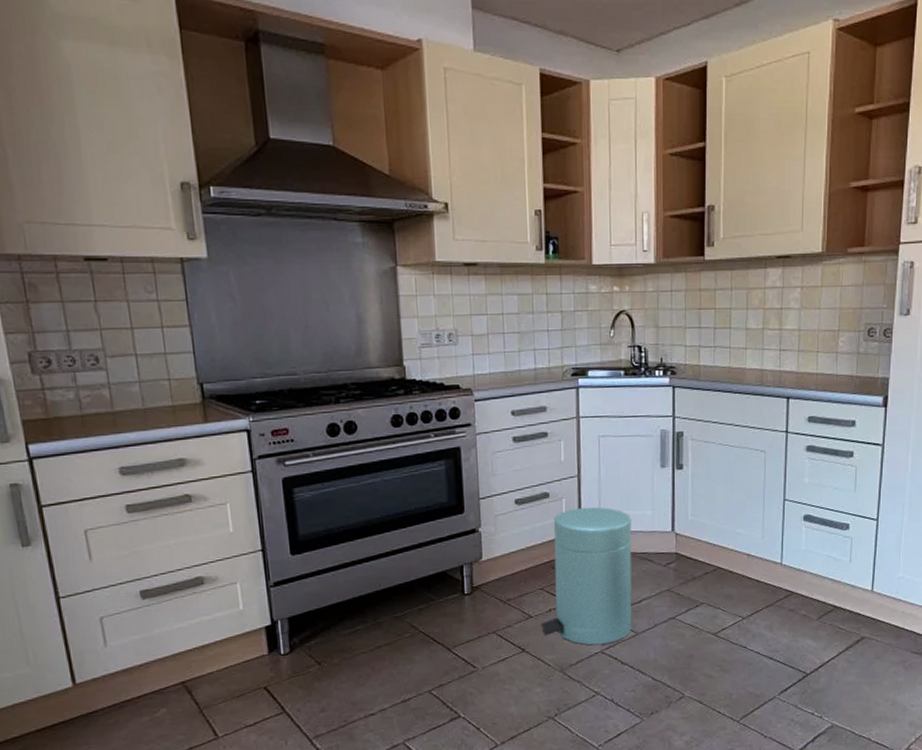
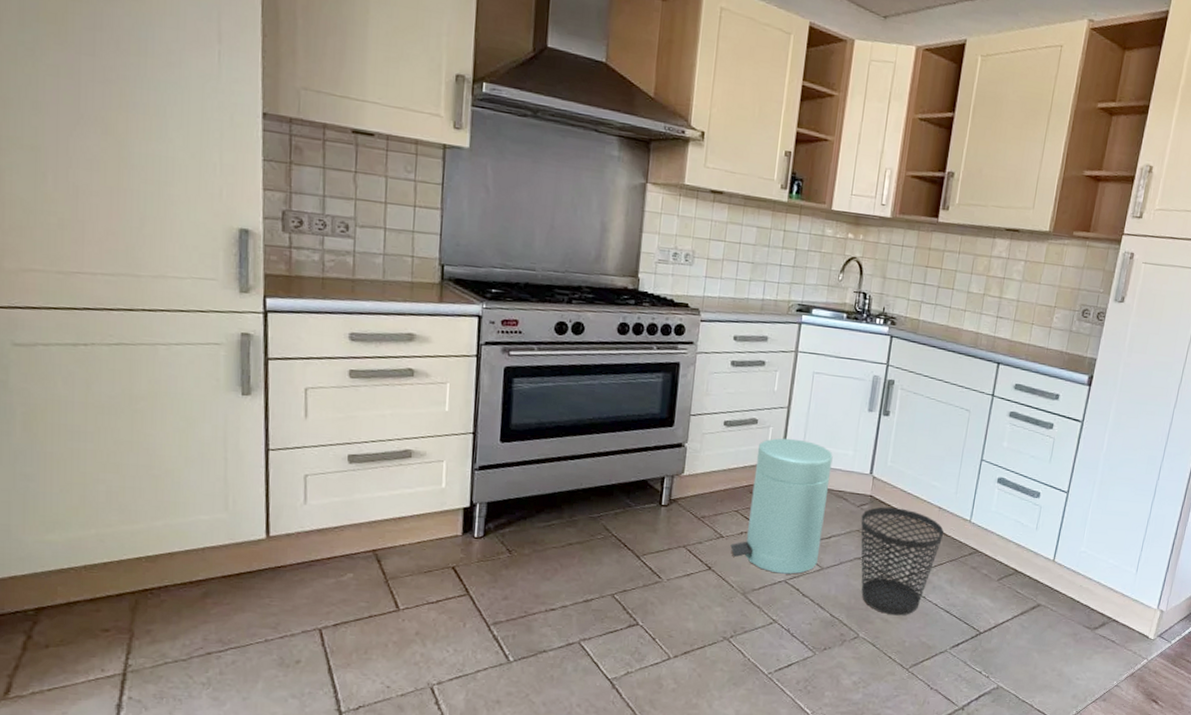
wastebasket: none [669,561,756,670] -> present [861,506,945,616]

